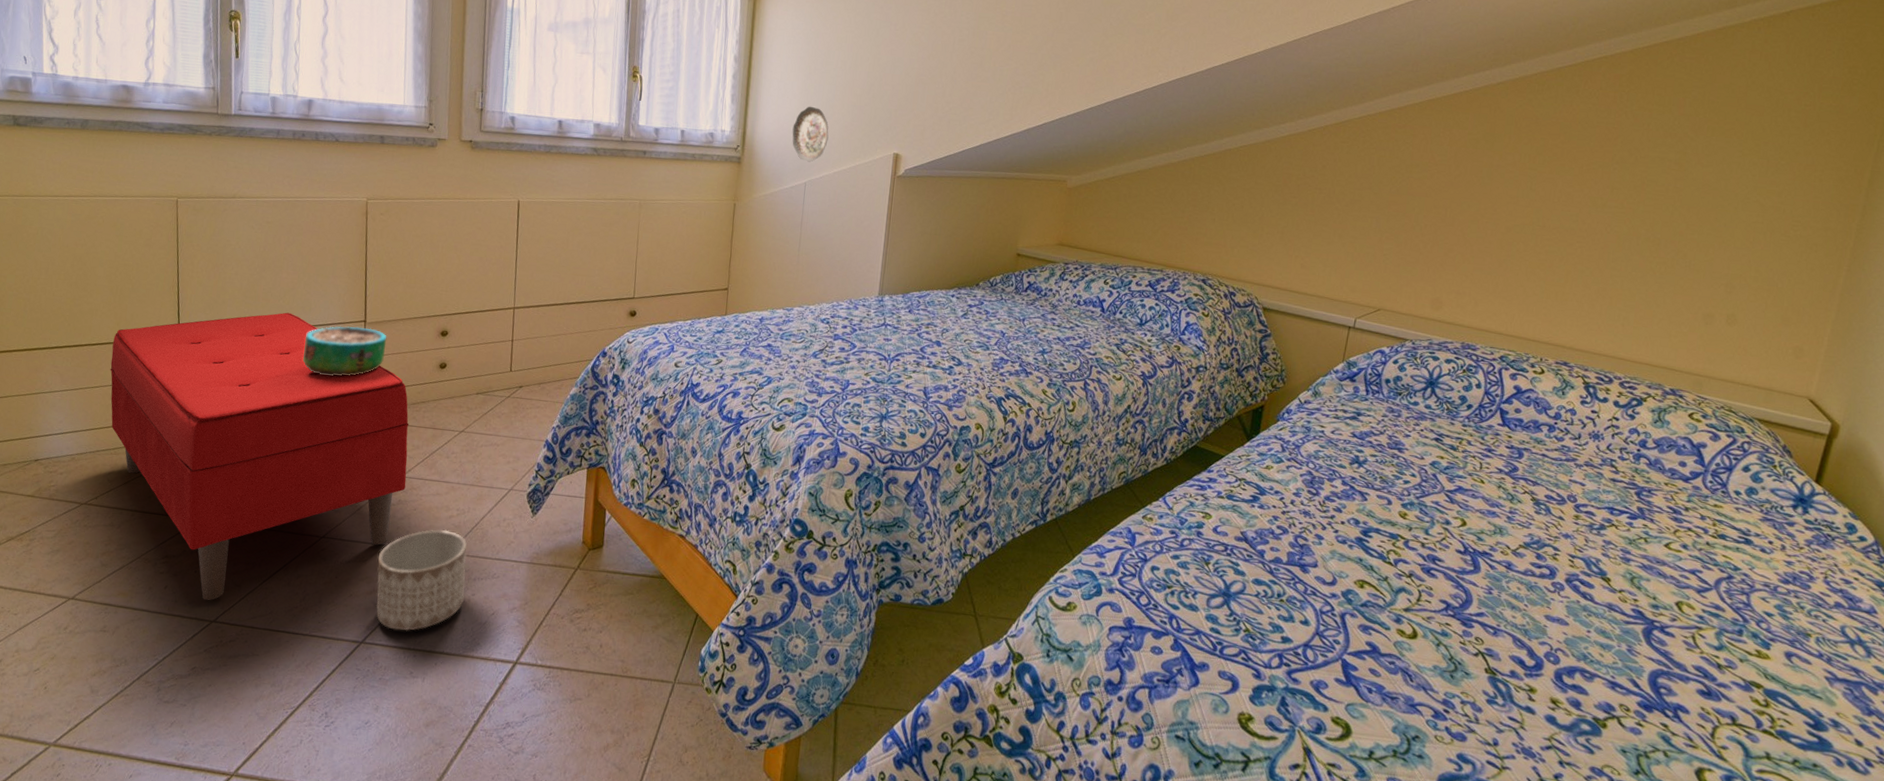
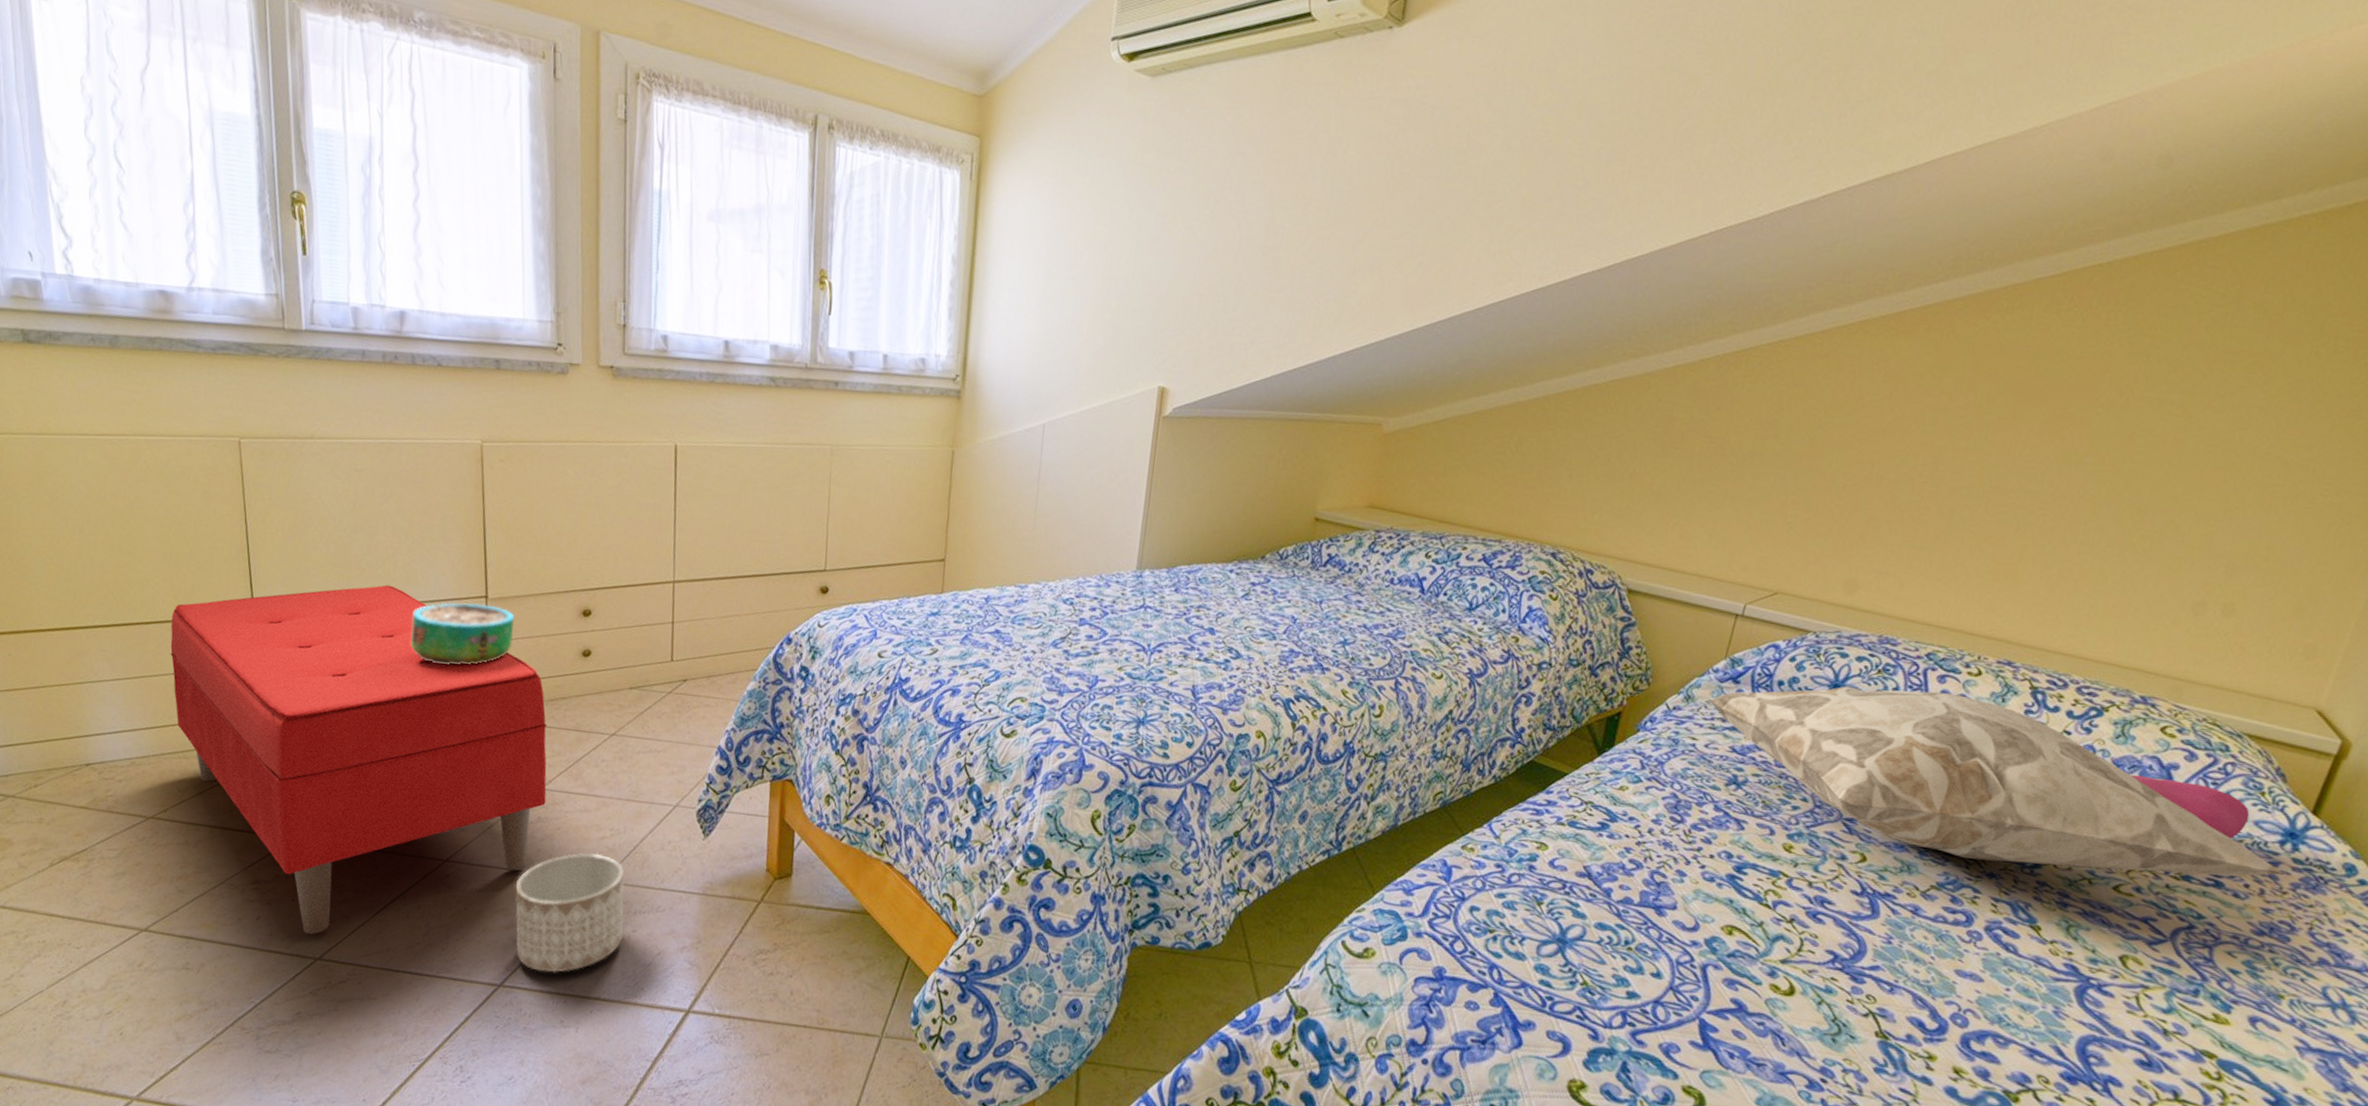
decorative plate: present [792,106,829,162] -> none [1027,323,1075,398]
decorative pillow: none [1331,383,1801,535] -> present [1708,686,2286,877]
cushion: none [1669,452,1767,504] -> present [2130,774,2250,839]

